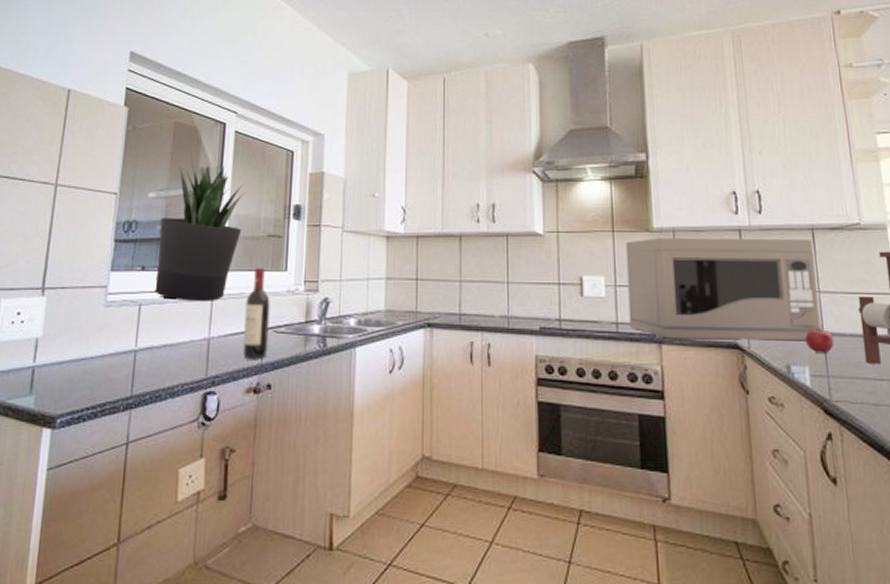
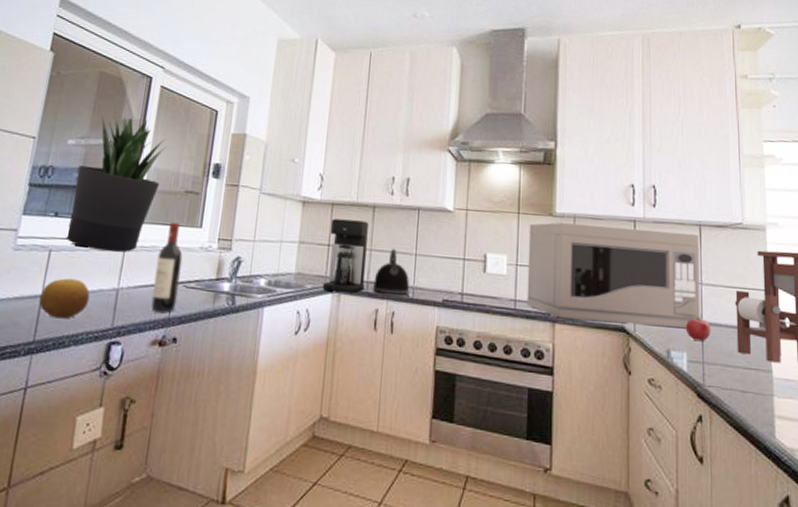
fruit: none [133,331,183,372] -> present [38,278,90,319]
coffee maker: none [415,251,457,327] -> present [323,218,368,294]
kettle: none [465,277,505,328] -> present [372,248,410,298]

